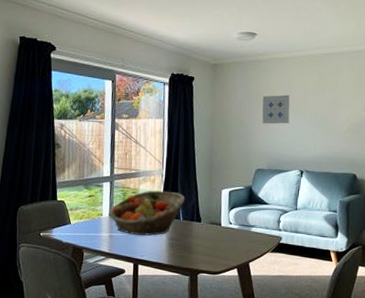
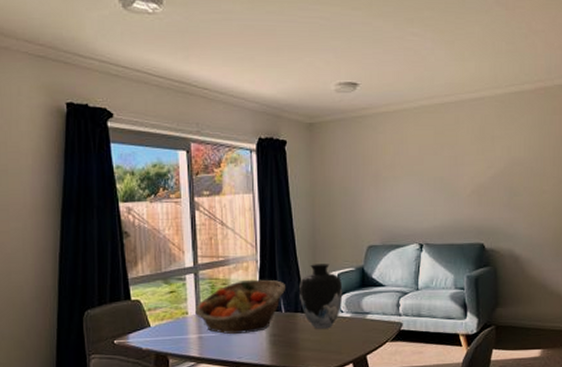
vase: none [196,181,233,237] -> present [300,264,343,329]
wall art: present [262,94,290,124] -> none [370,155,403,192]

